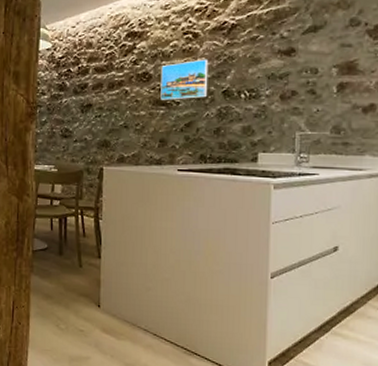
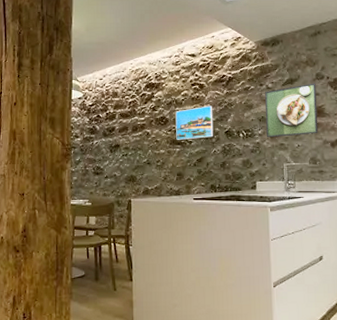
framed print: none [275,31,349,100] -> present [265,83,318,138]

